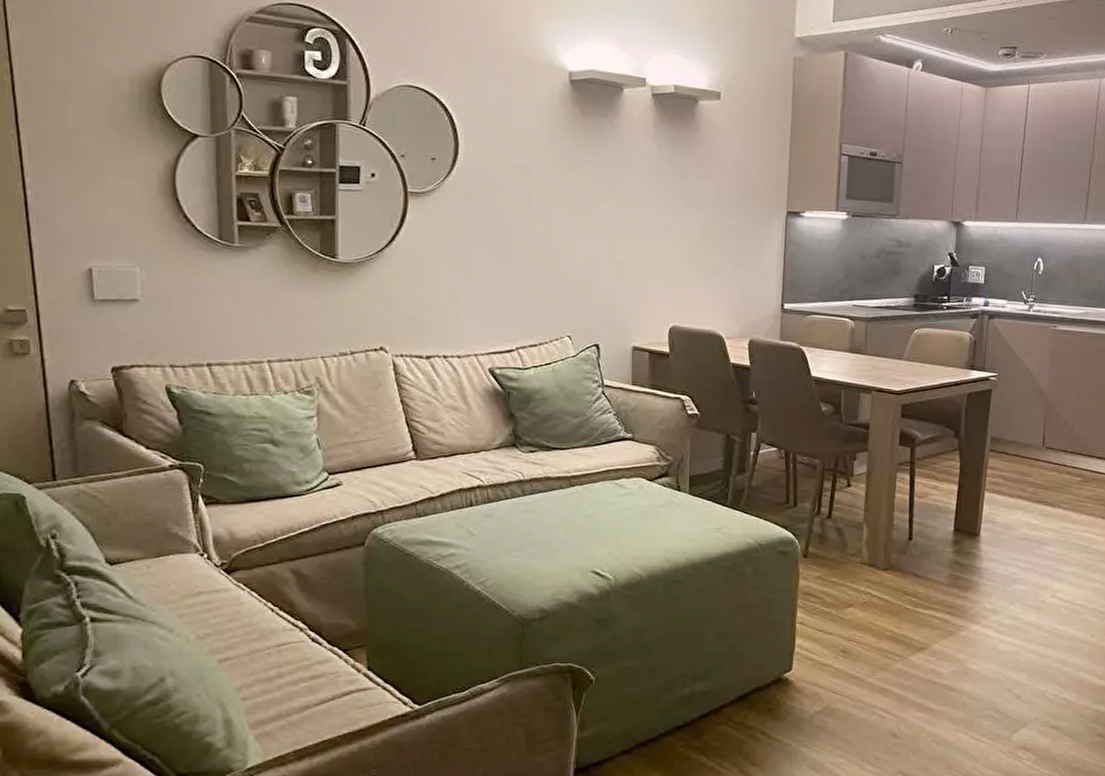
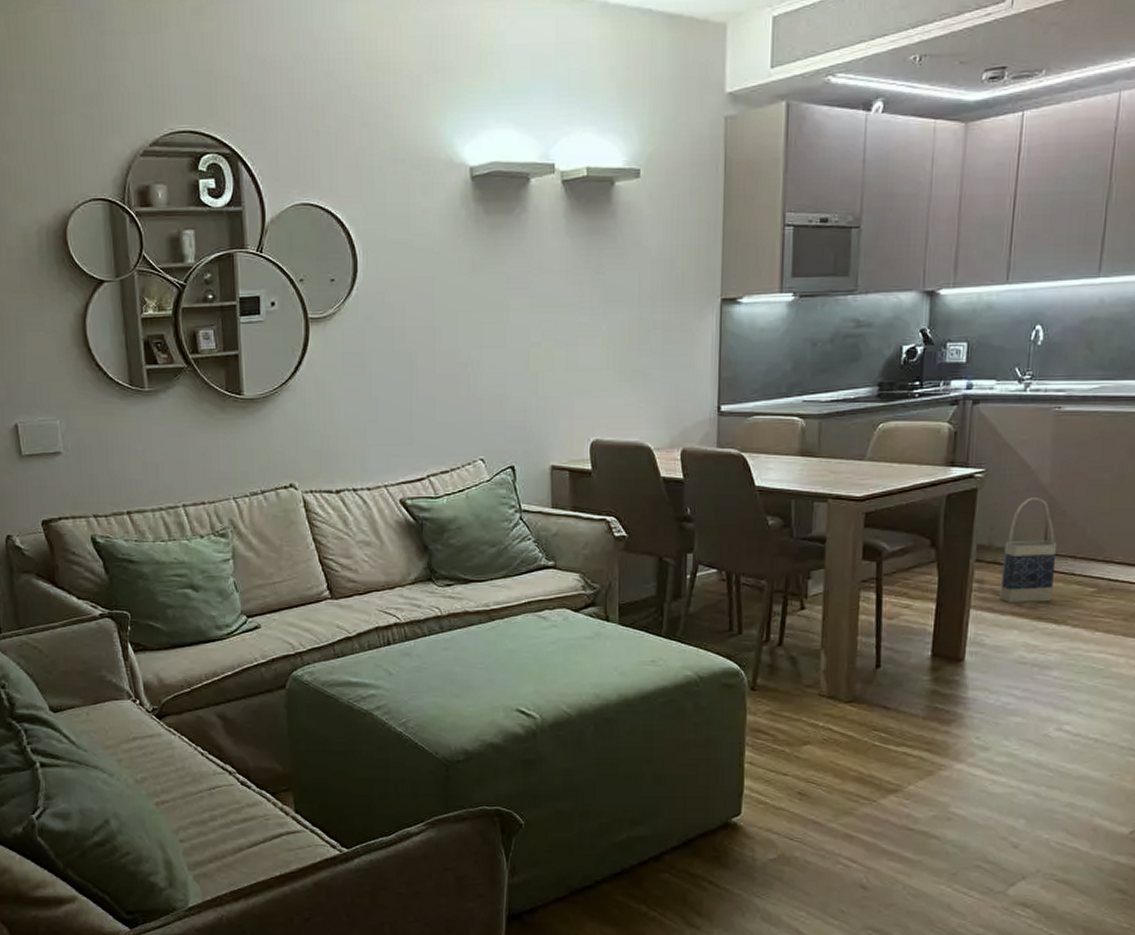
bag: none [1008,400,1053,488] -> present [999,497,1057,602]

